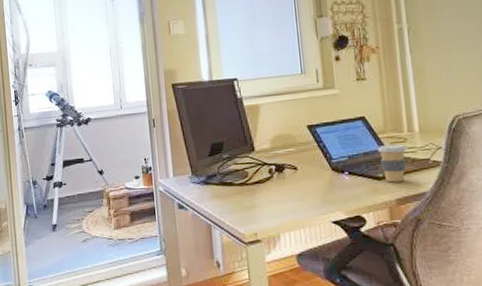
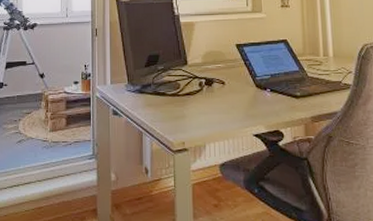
coffee cup: present [377,144,407,183] -> none [296,67,322,101]

